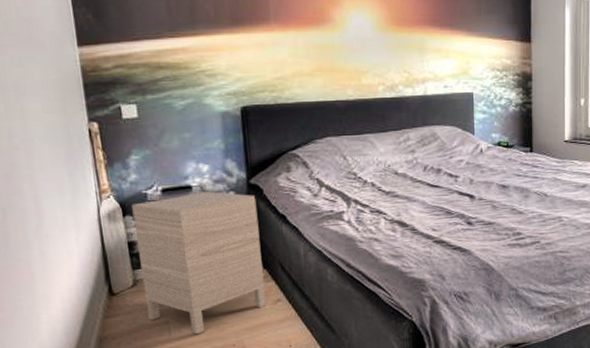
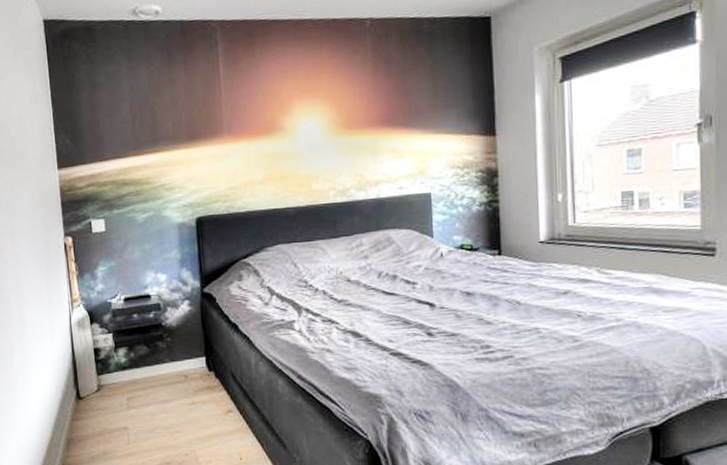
nightstand: present [132,191,267,335] -> none [98,300,219,442]

